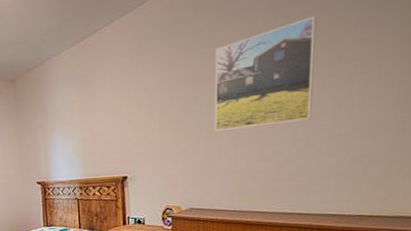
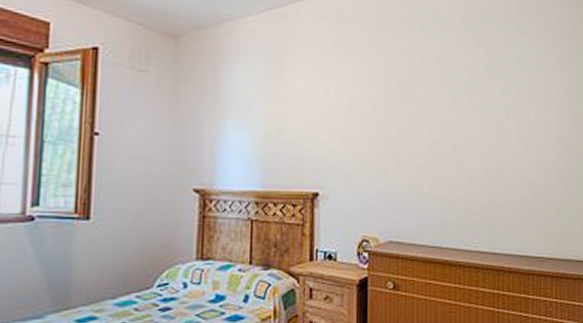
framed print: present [214,16,316,131] -> none [415,46,501,150]

